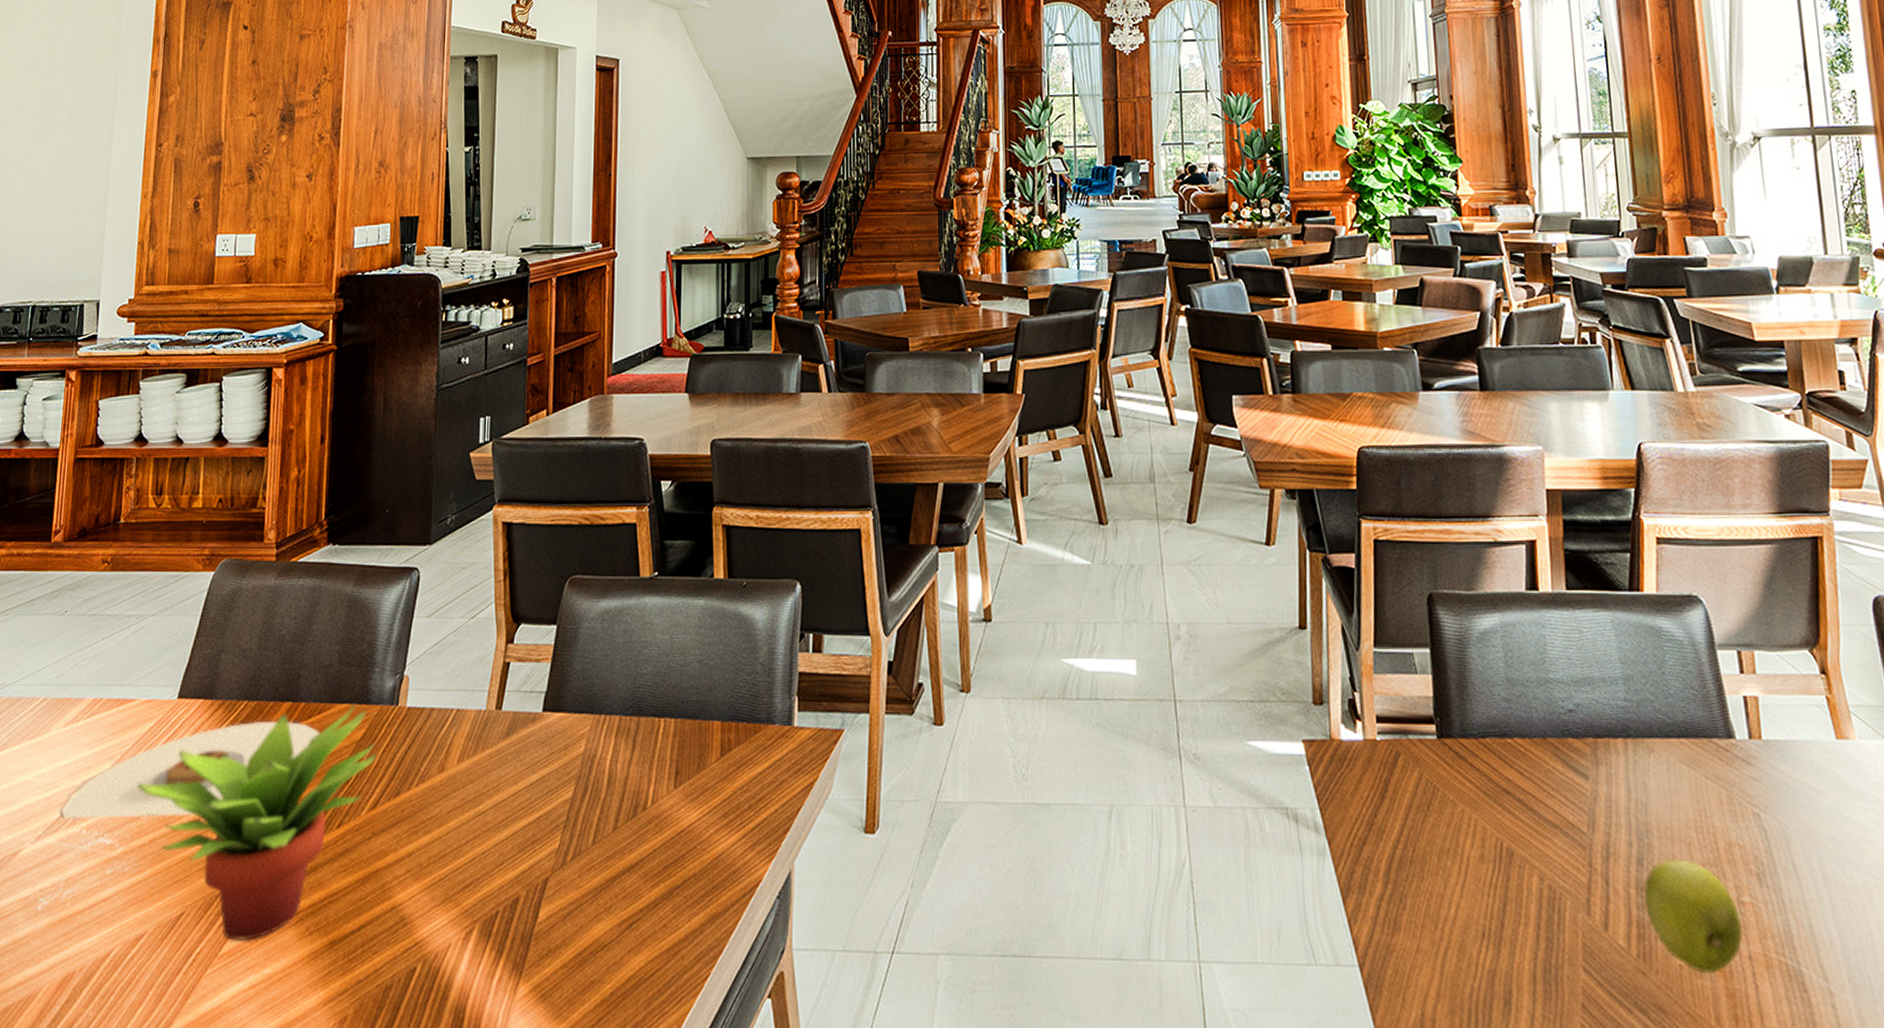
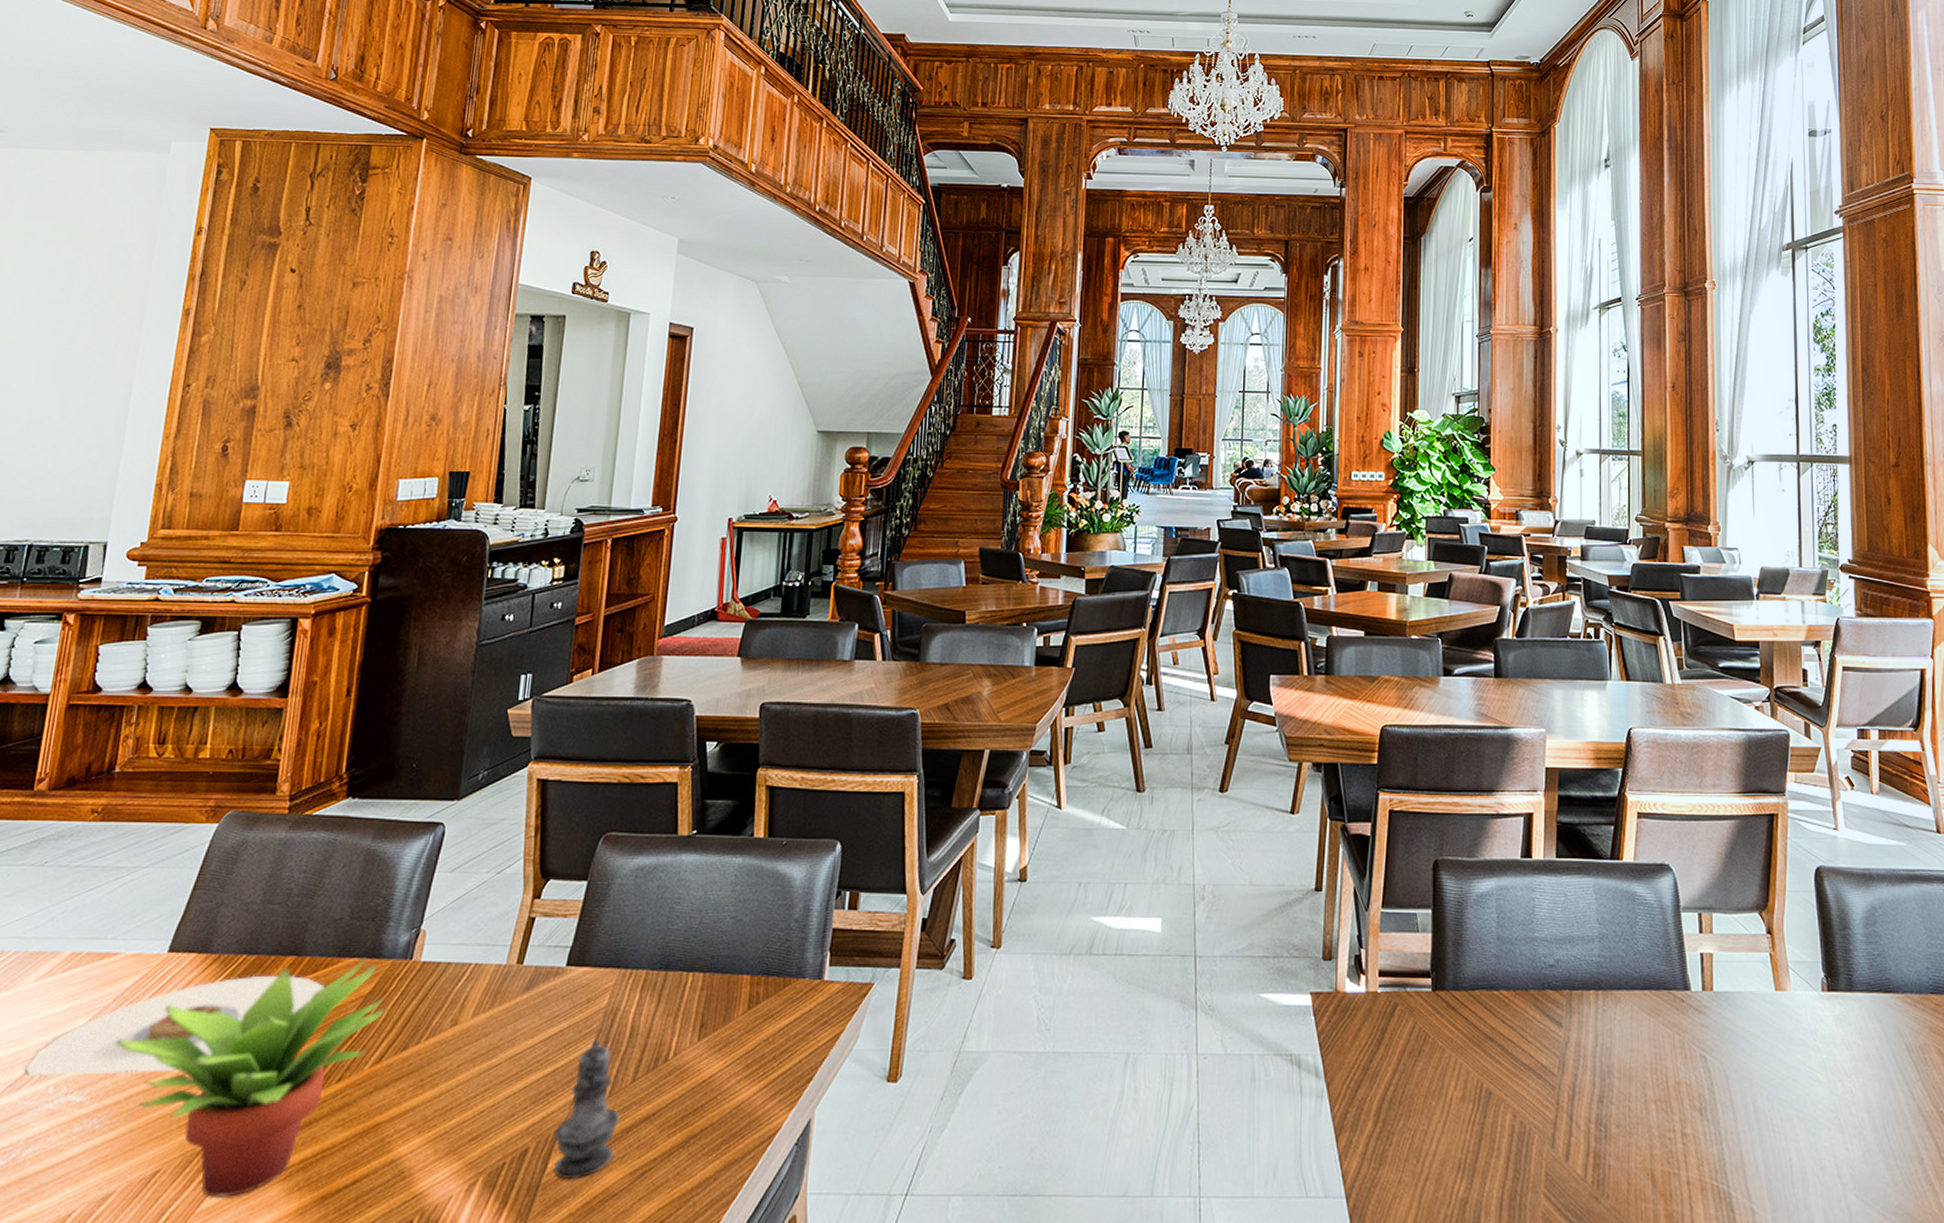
salt shaker: none [543,786,604,930] -> present [554,1039,620,1180]
apple: present [1643,859,1744,974] -> none [1602,1097,1685,1198]

